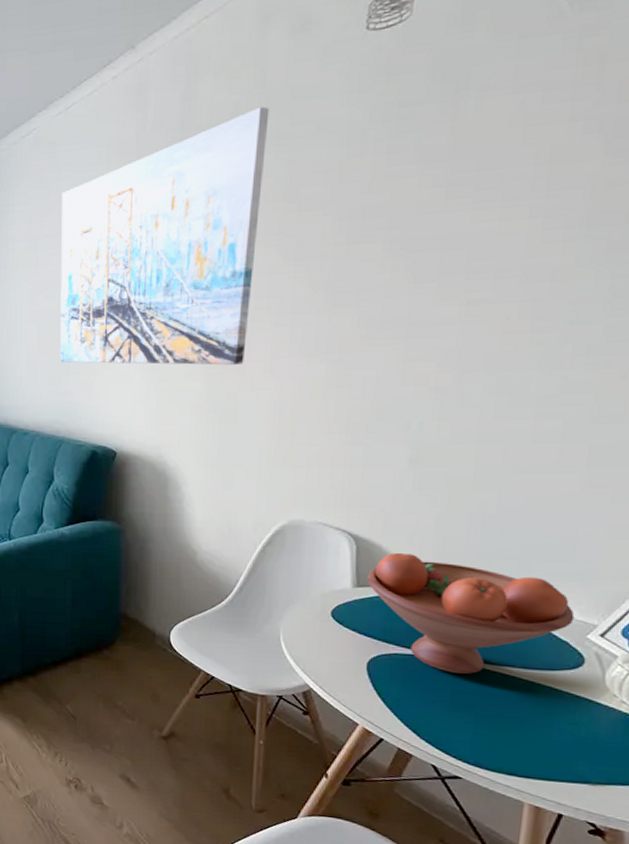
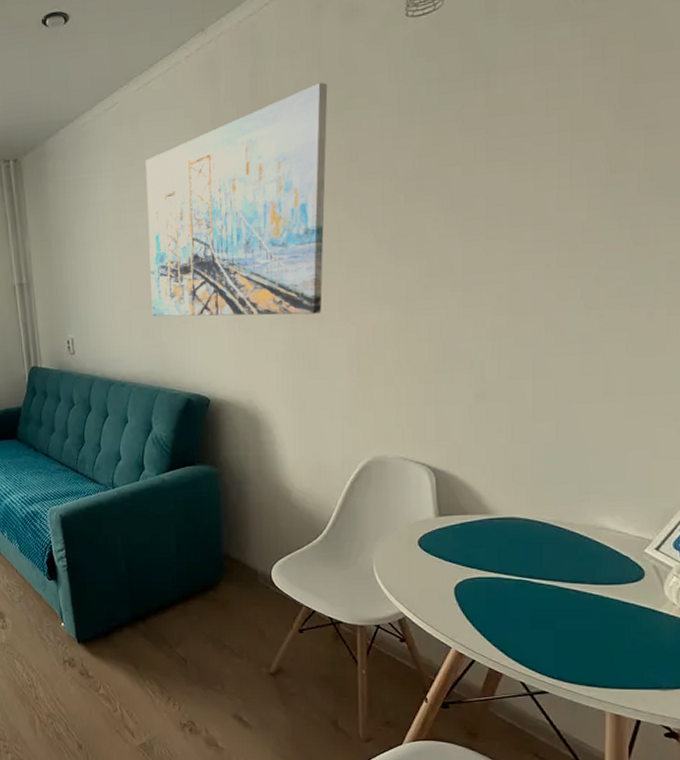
fruit bowl: present [367,552,575,674] -> none [448,482,632,592]

